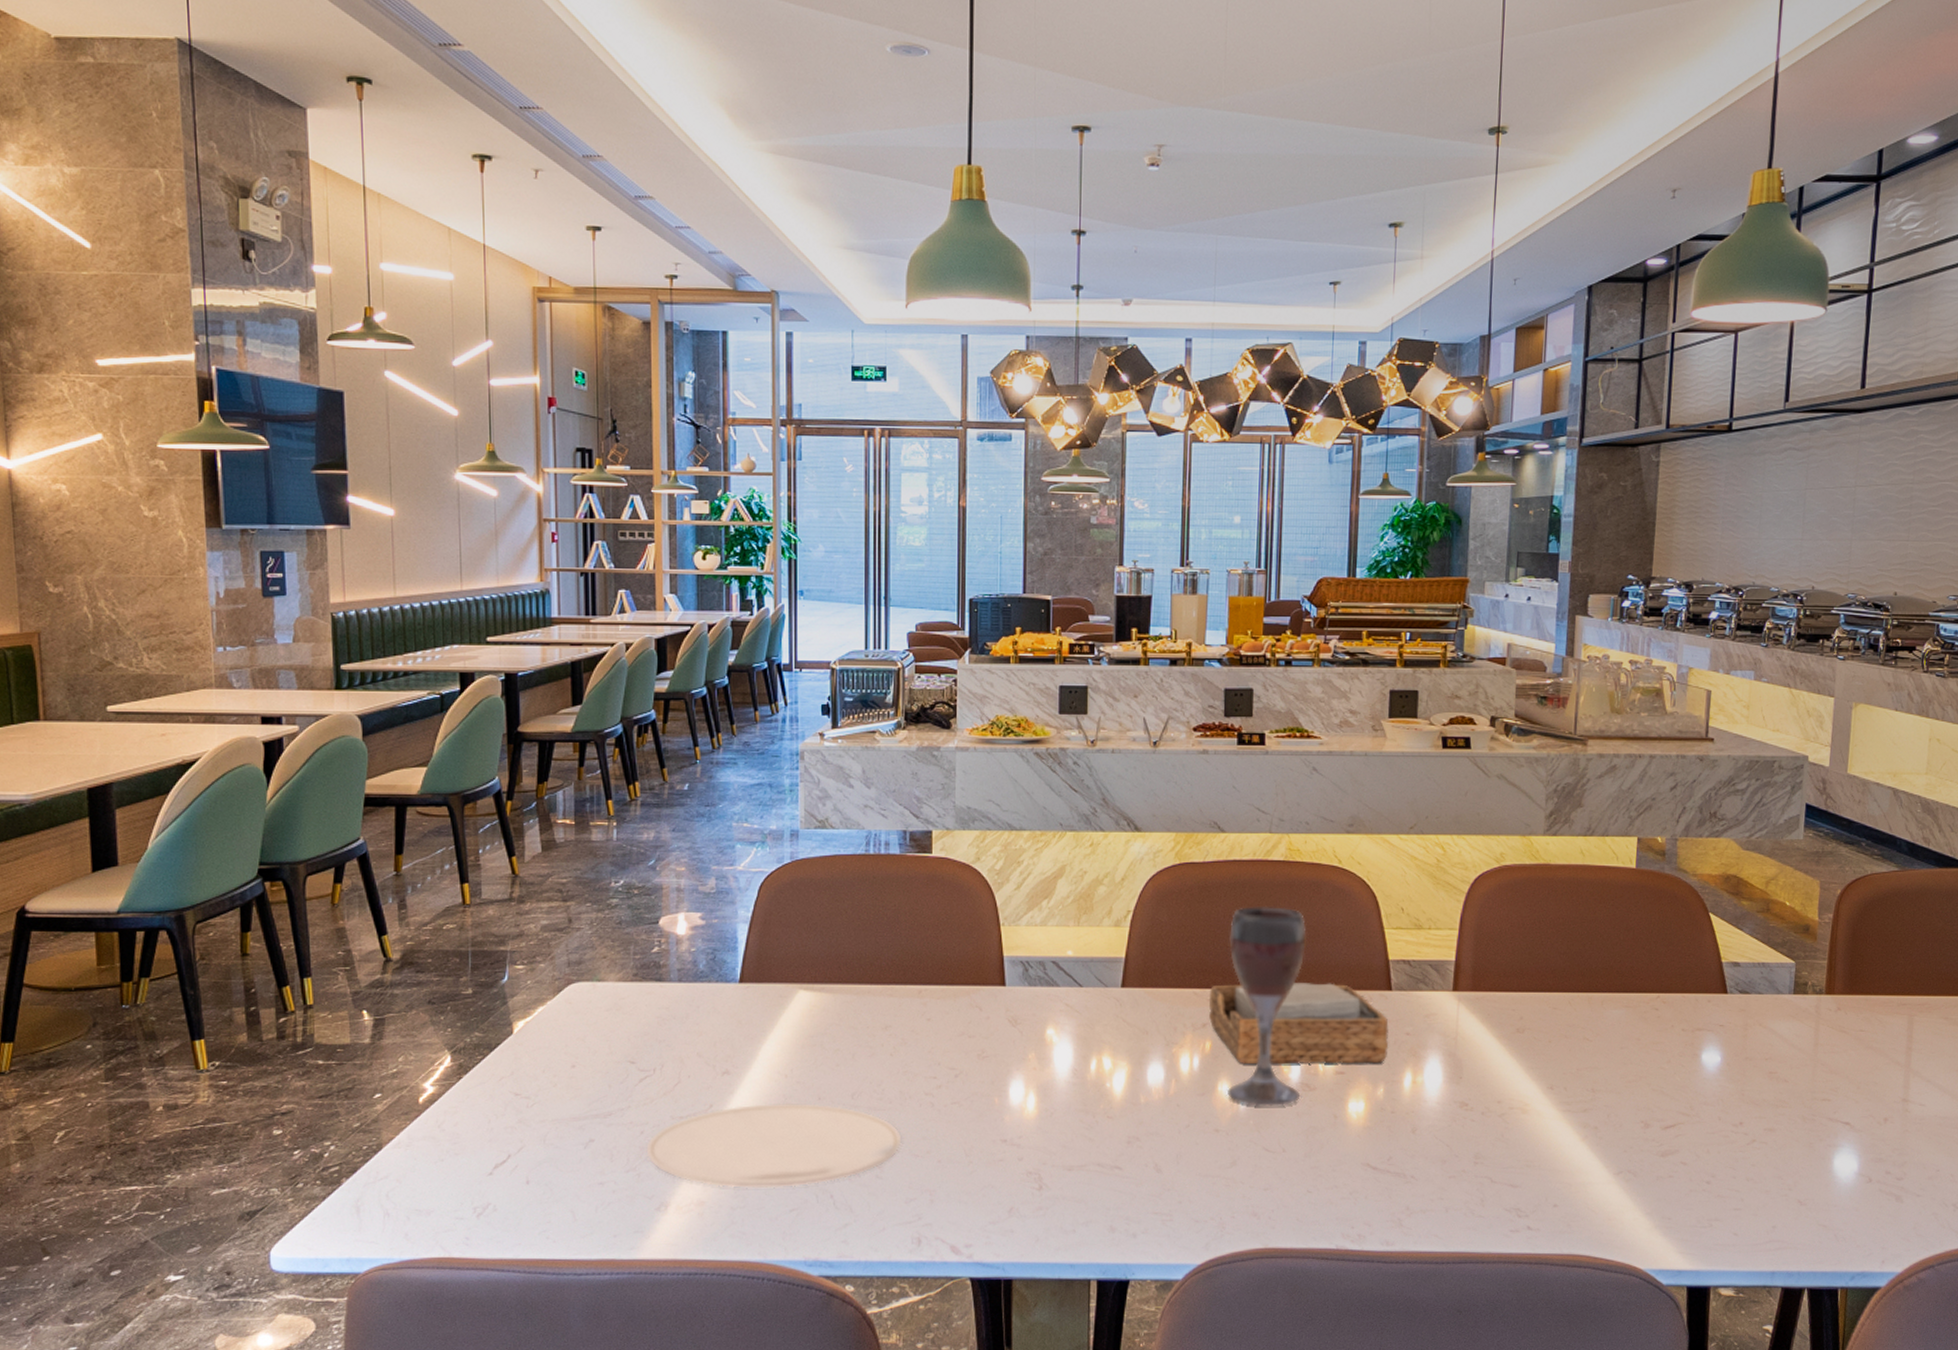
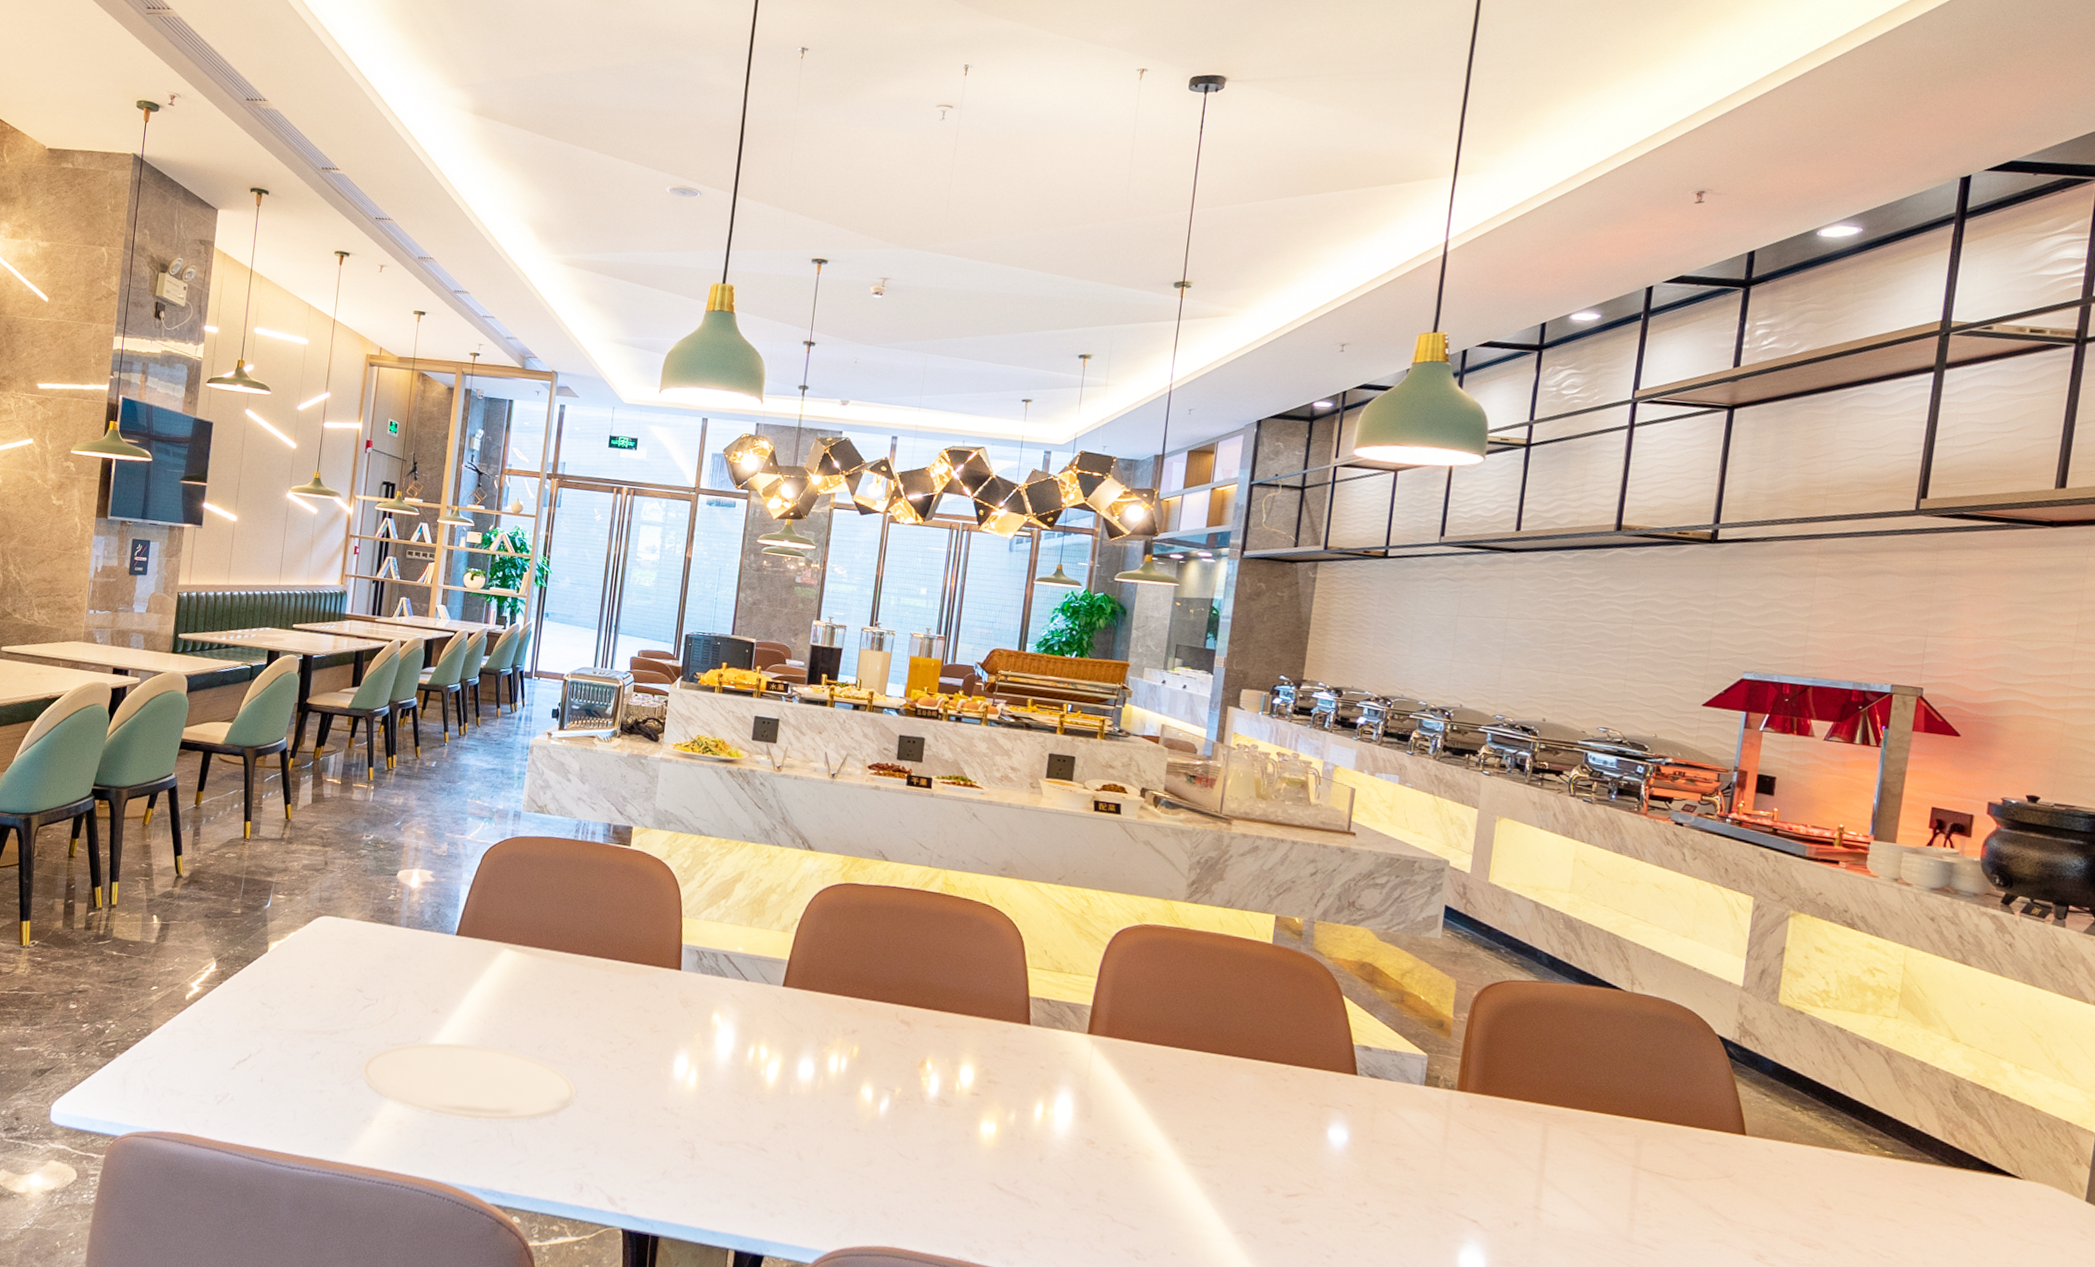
napkin holder: present [1208,983,1389,1065] -> none [859,997,1024,1092]
cup: present [1227,907,1307,1106] -> none [869,929,955,1117]

